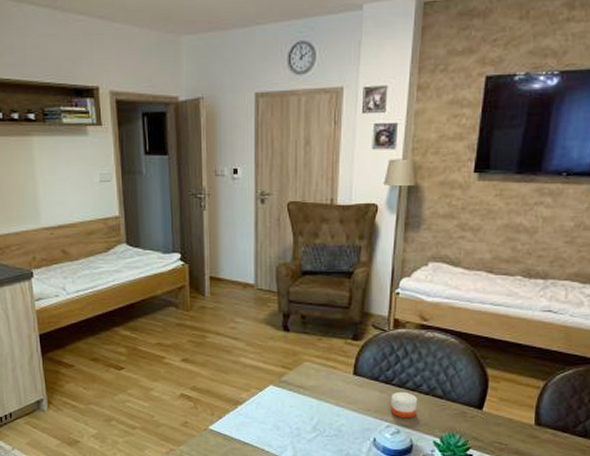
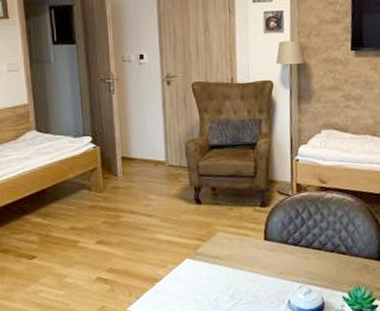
candle: present [390,391,418,419] -> none [300,251,325,278]

